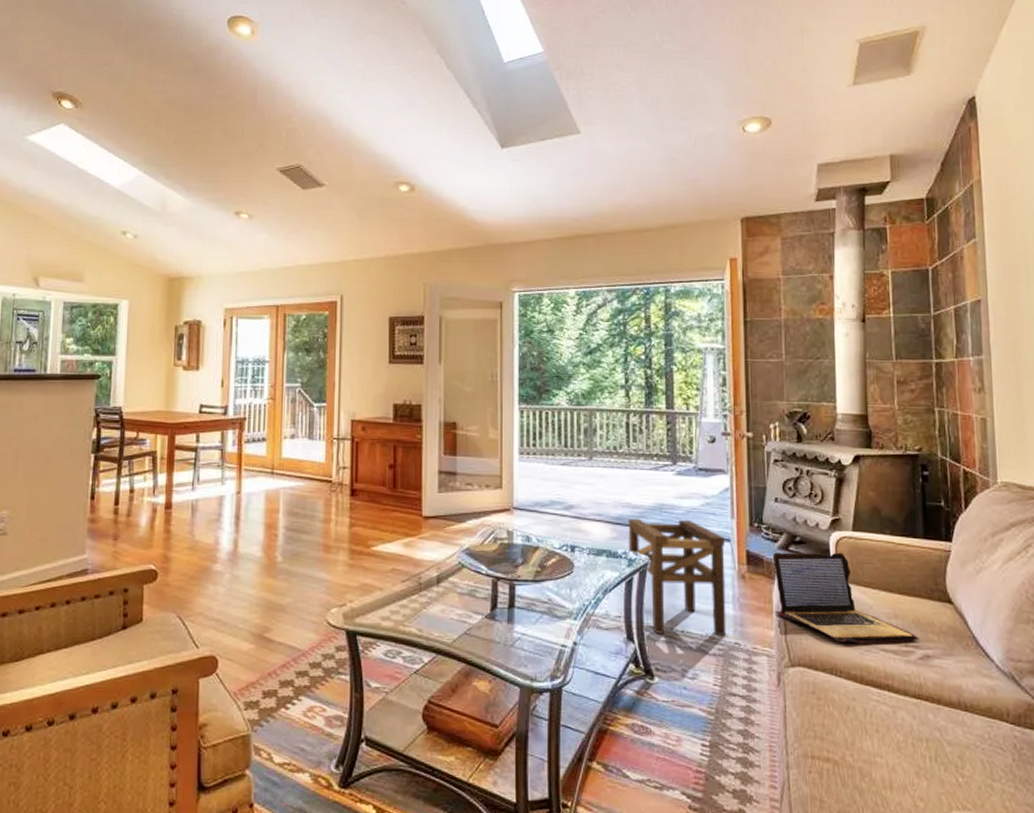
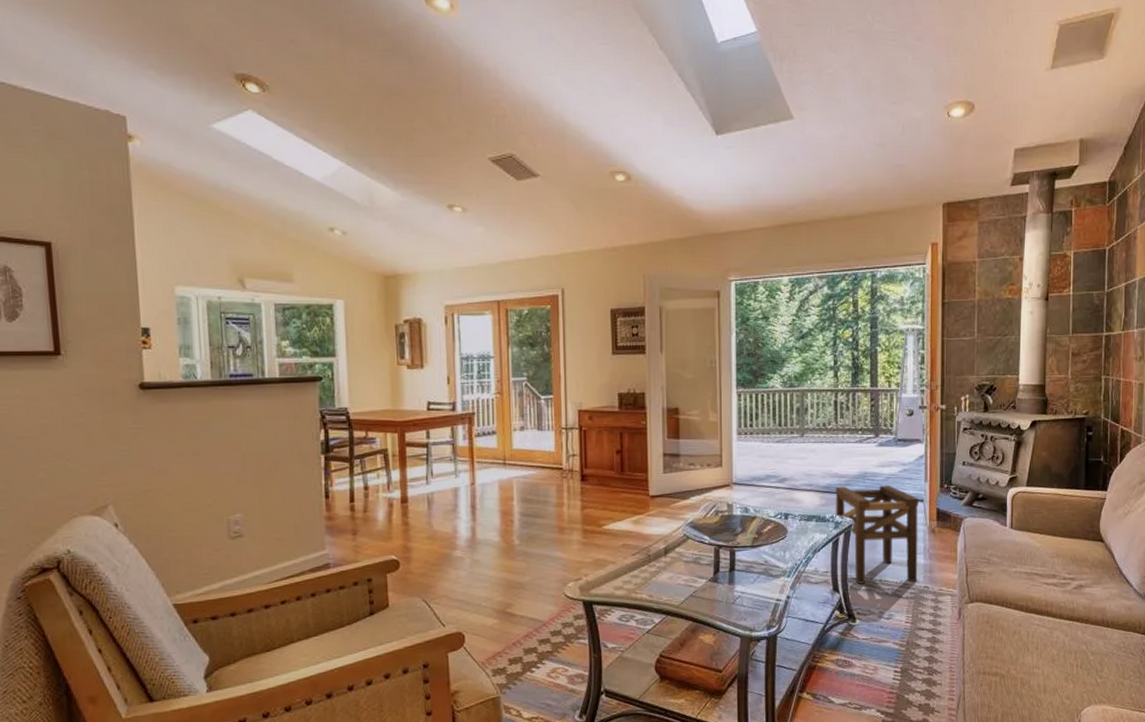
laptop: present [772,552,919,644] -> none [958,505,1075,580]

